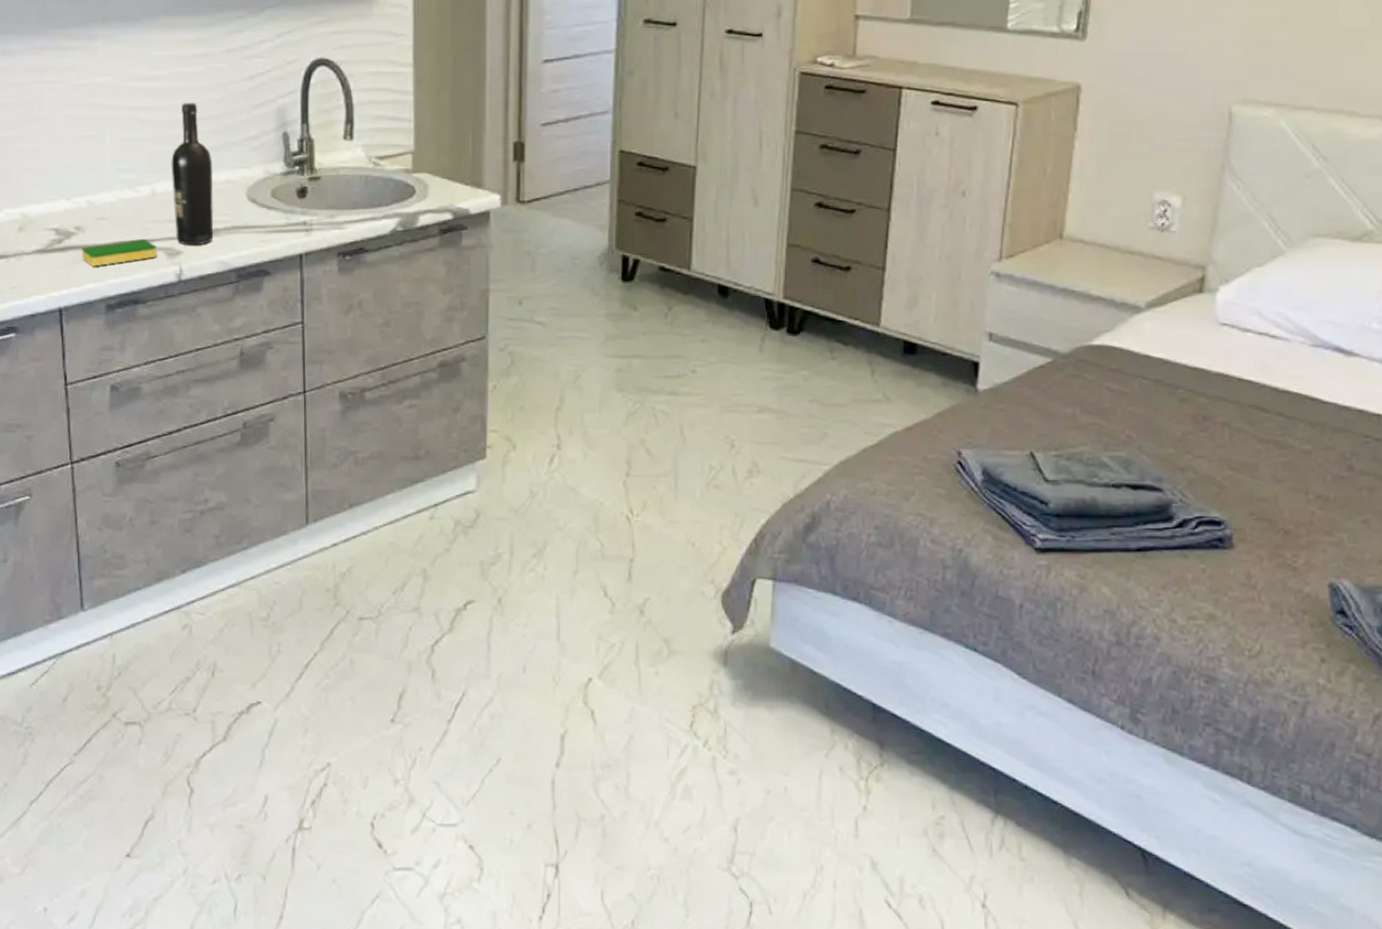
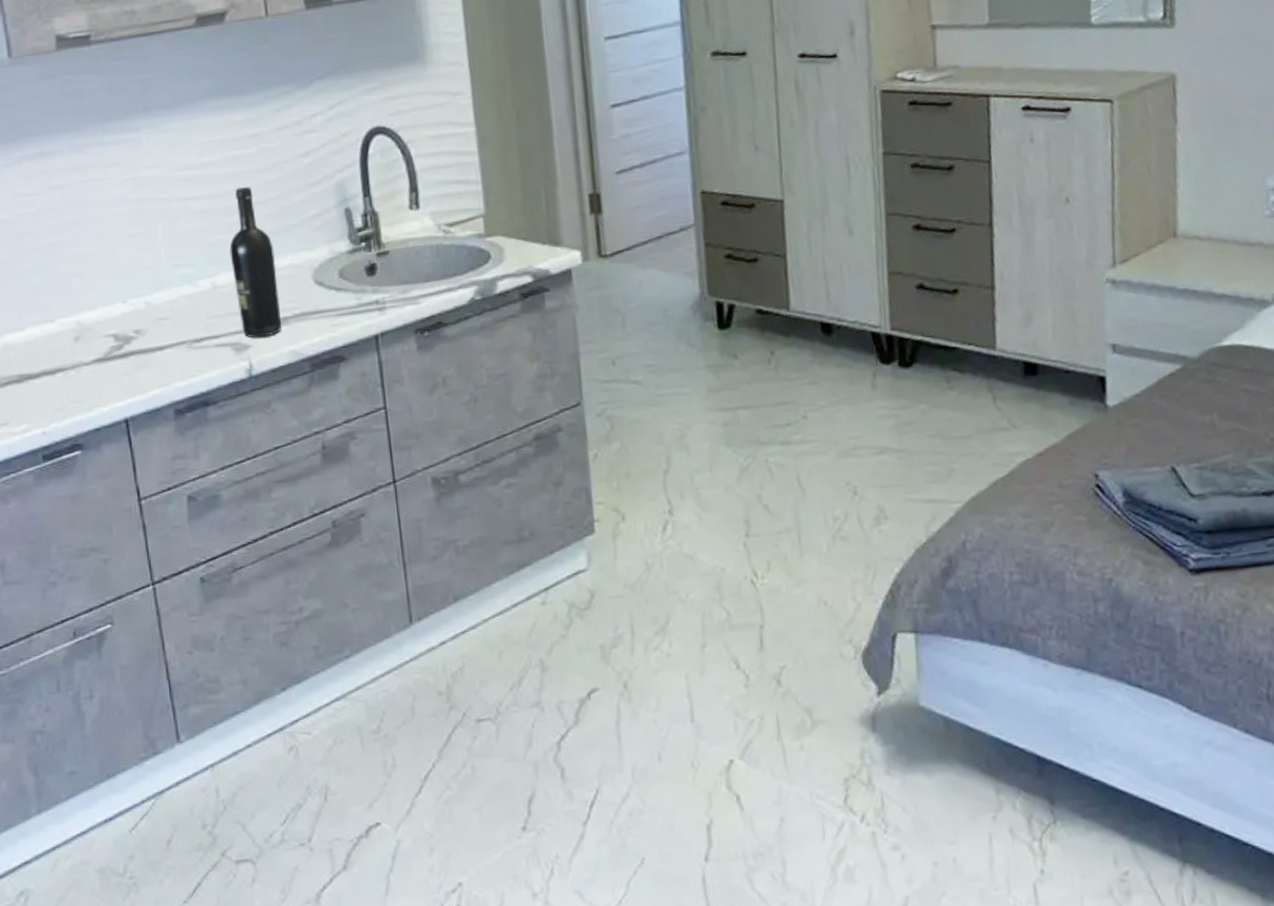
dish sponge: present [81,238,157,267] -> none [143,335,224,371]

